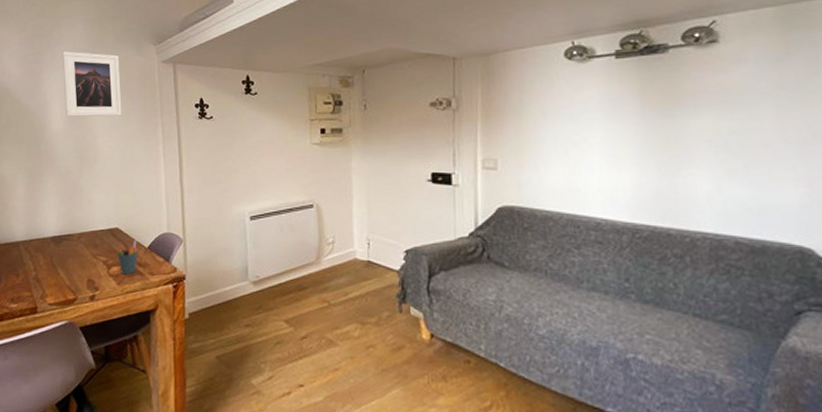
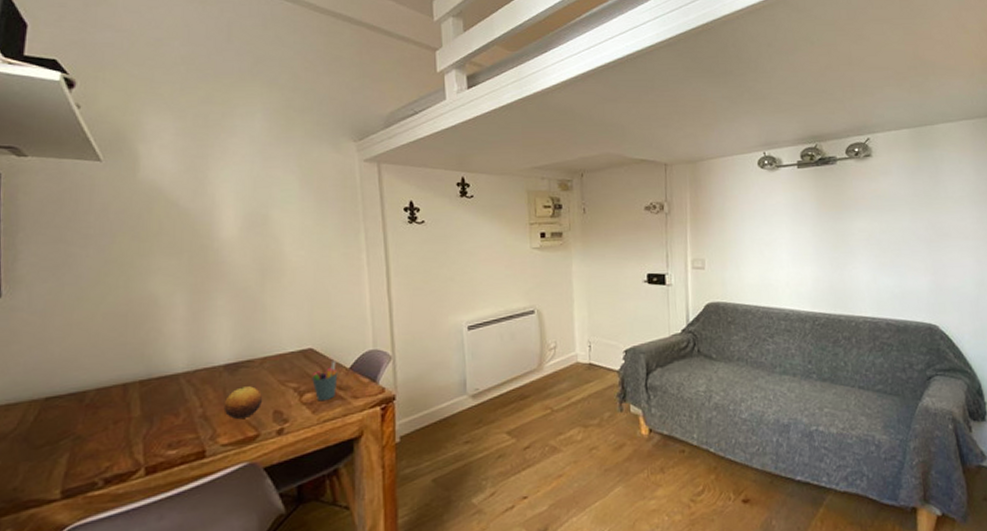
fruit: none [50,257,80,284] -> present [223,386,263,420]
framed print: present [62,51,122,117] -> none [236,144,315,222]

